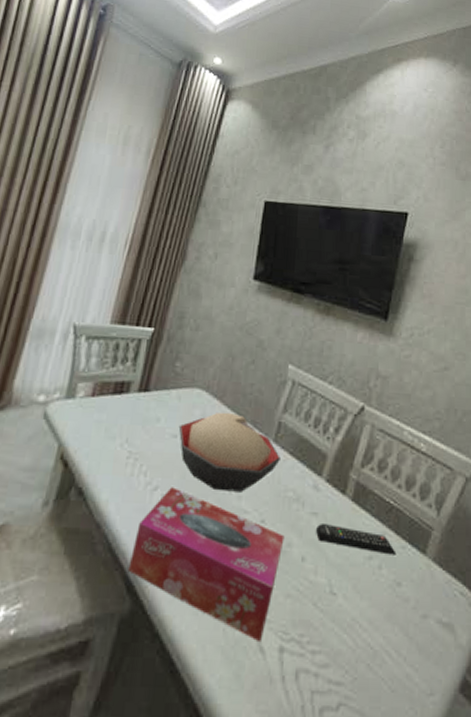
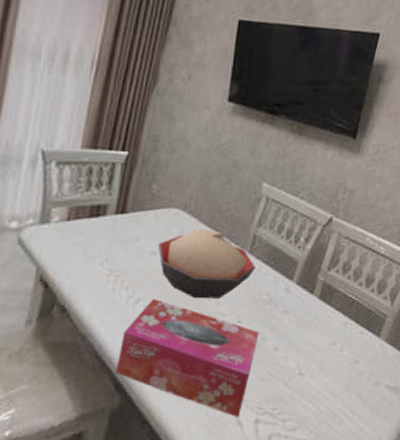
remote control: present [316,522,397,555] -> none [287,318,356,340]

